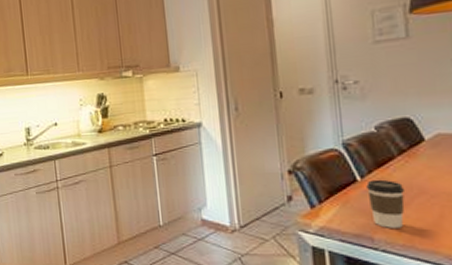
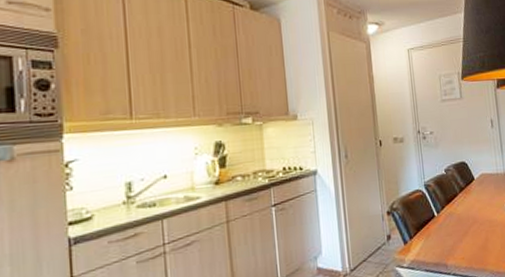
coffee cup: present [366,179,406,228] -> none [441,213,465,255]

